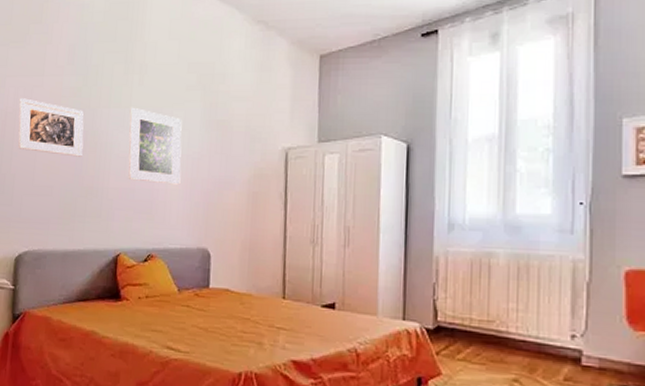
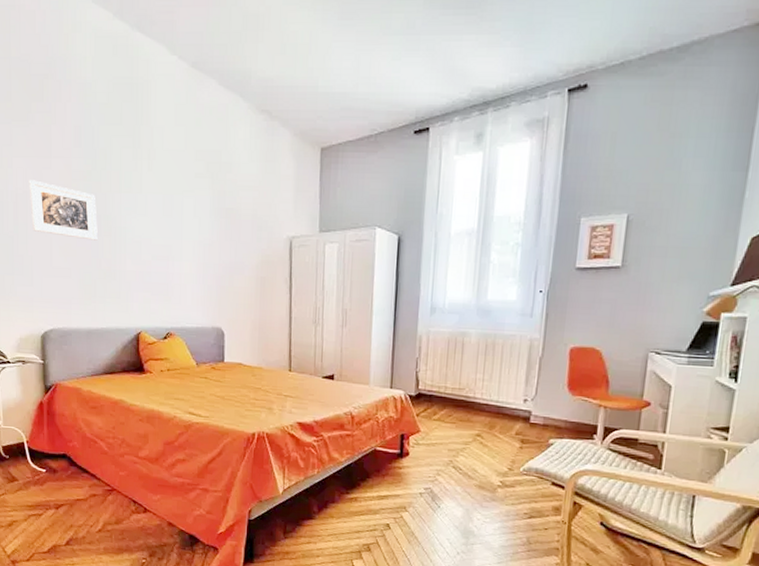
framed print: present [128,107,182,185] -> none [141,192,194,269]

